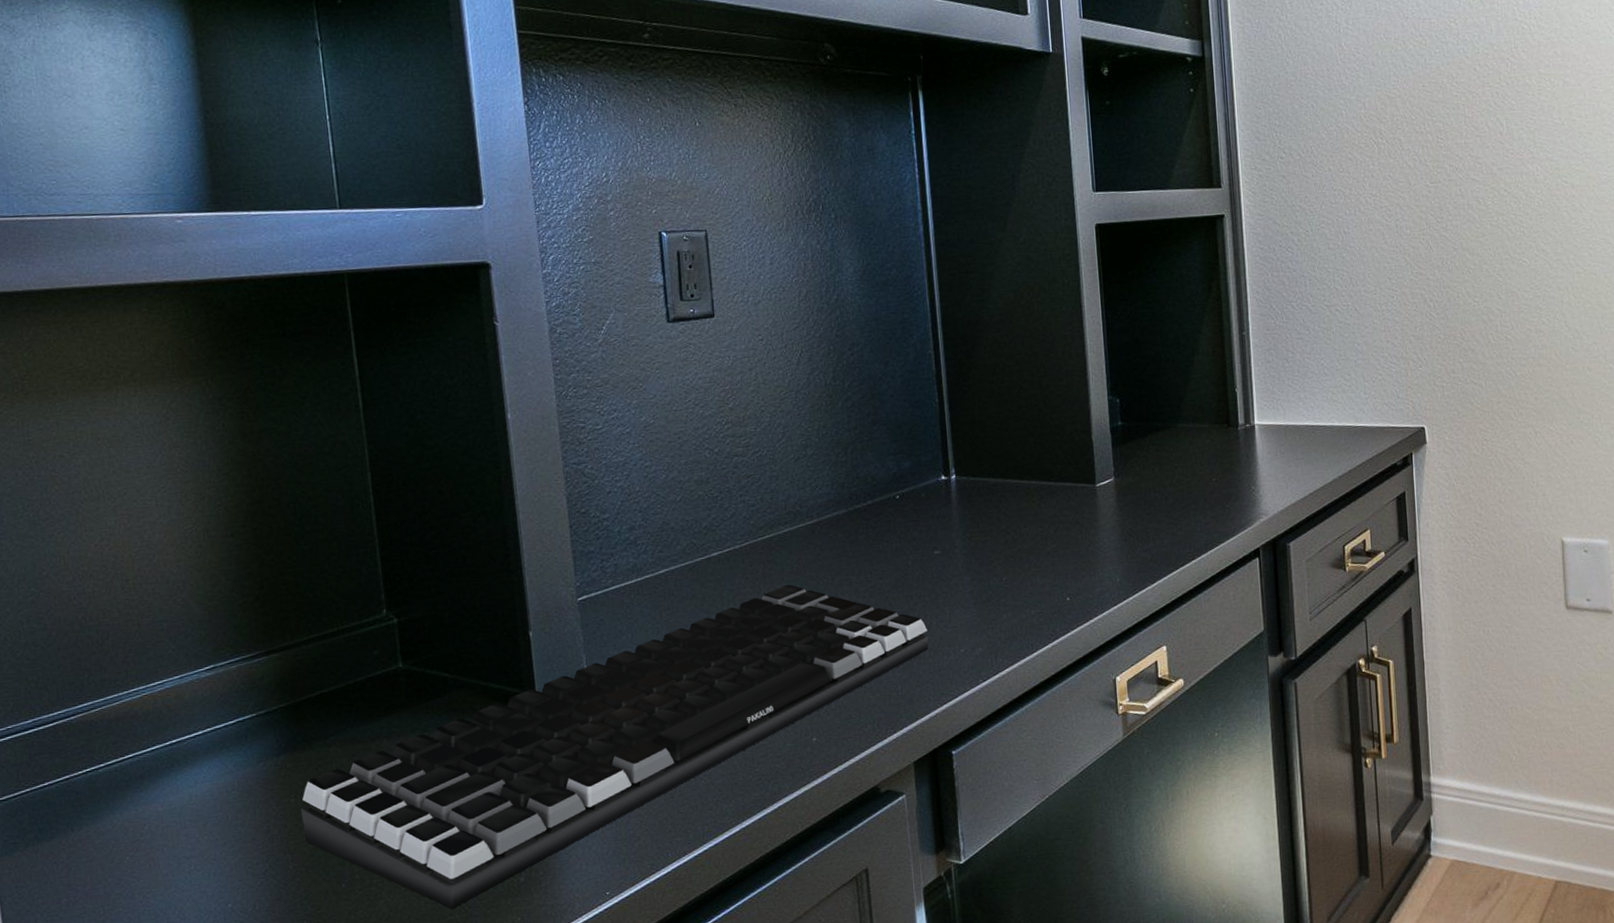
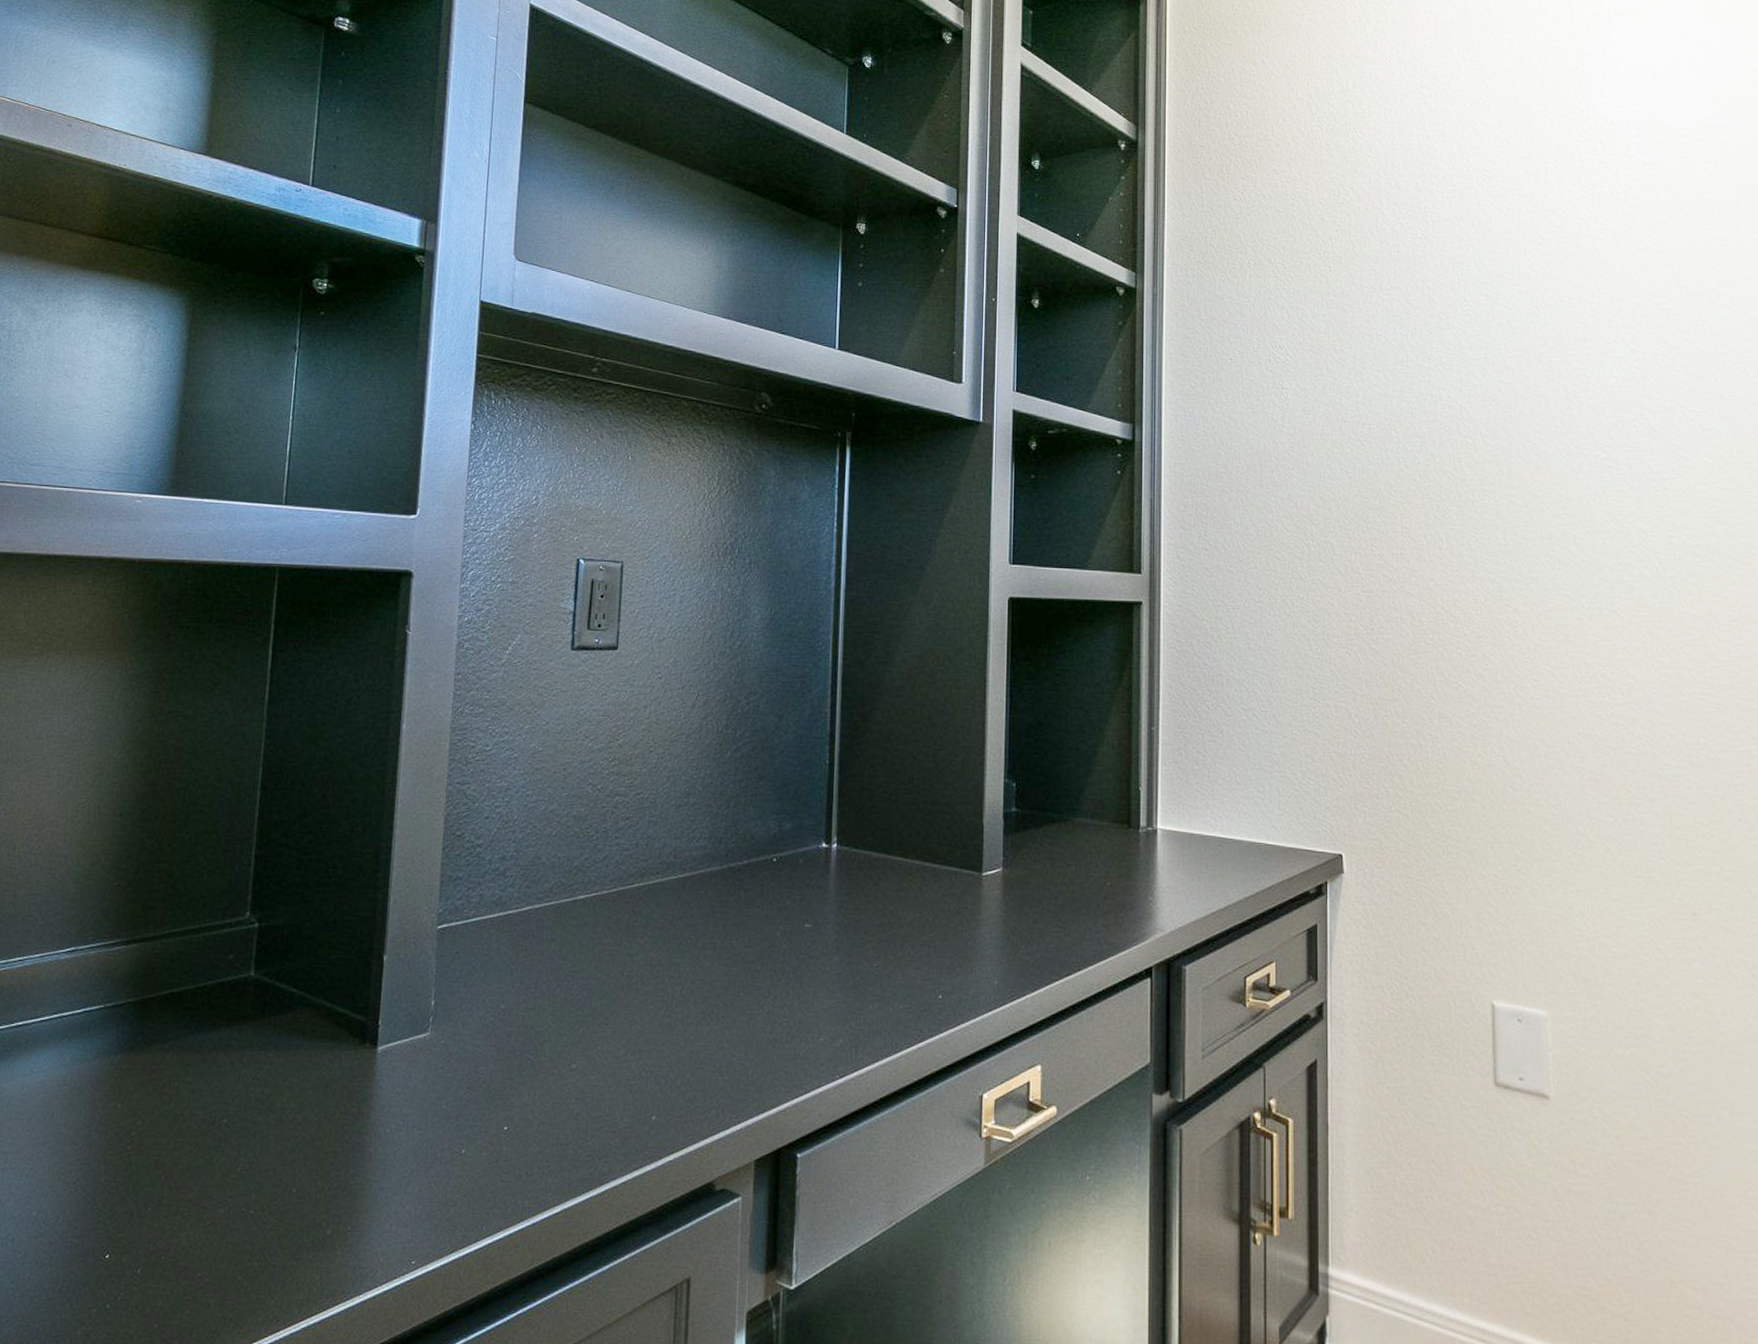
computer keyboard: present [301,584,929,909] -> none [123,940,788,1254]

